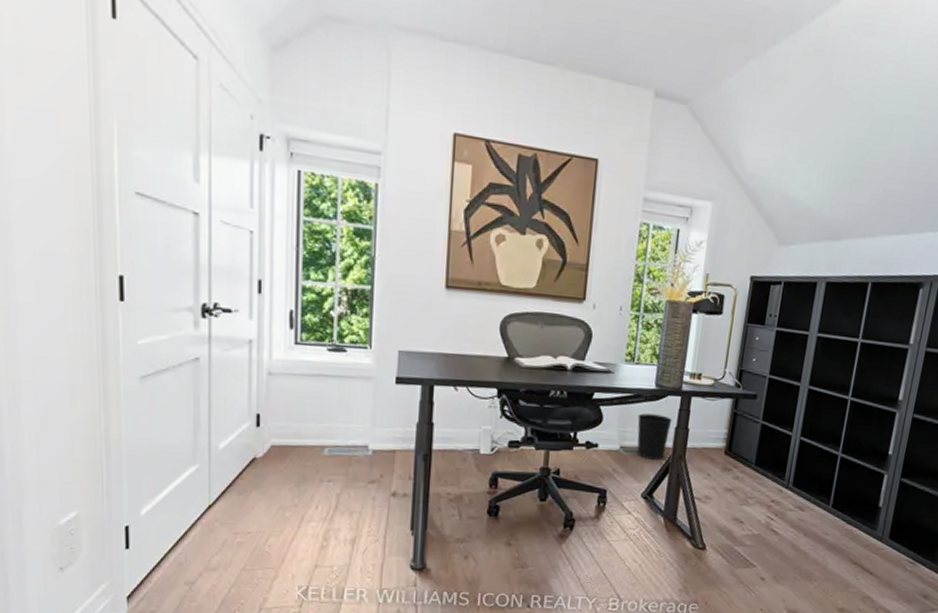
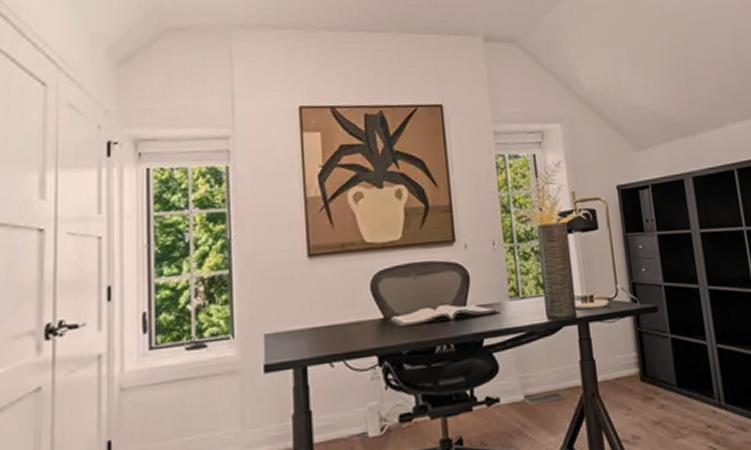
wastebasket: present [636,413,673,460] -> none [536,349,576,405]

